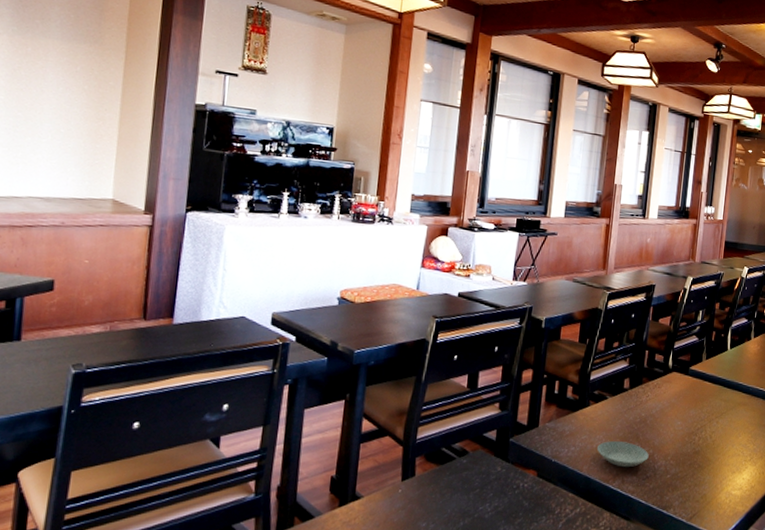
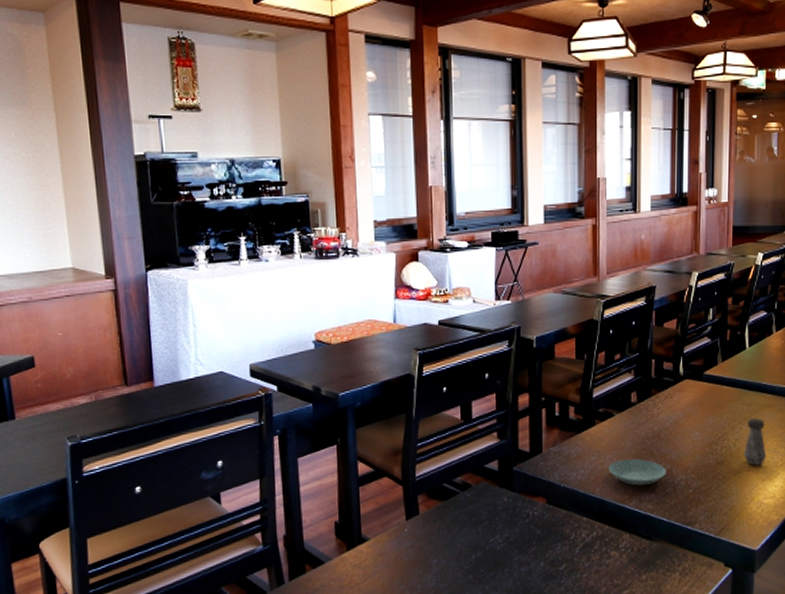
salt shaker: none [718,414,739,458] -> present [744,418,767,466]

